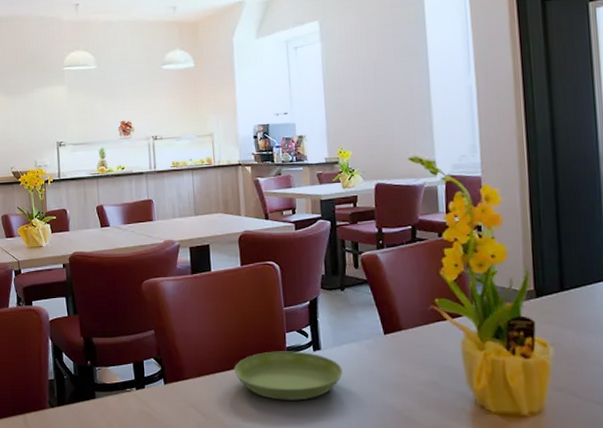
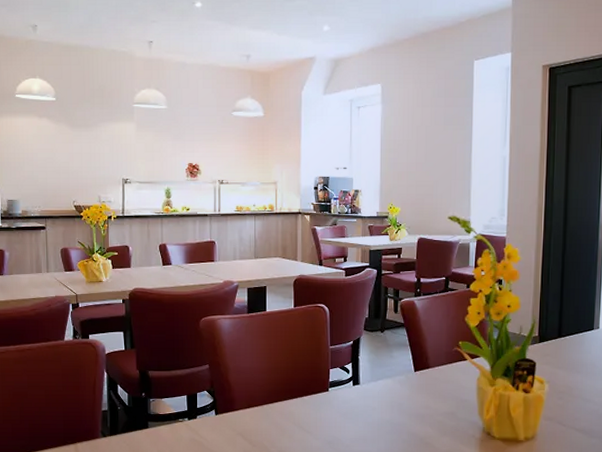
saucer: present [234,351,343,401] -> none [281,385,377,429]

